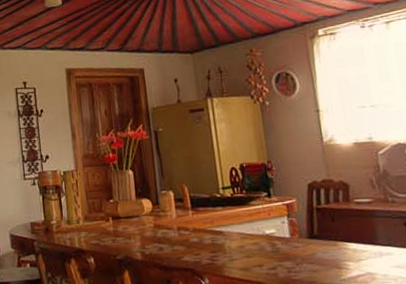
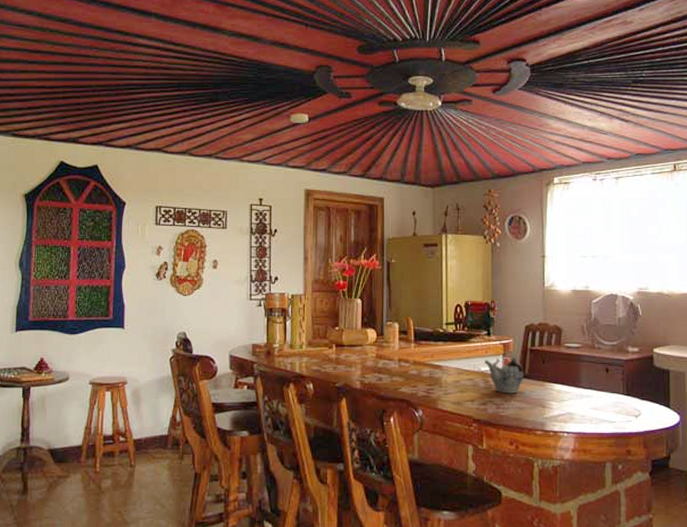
teapot: none [268,217,314,256] -> present [485,357,524,394]

